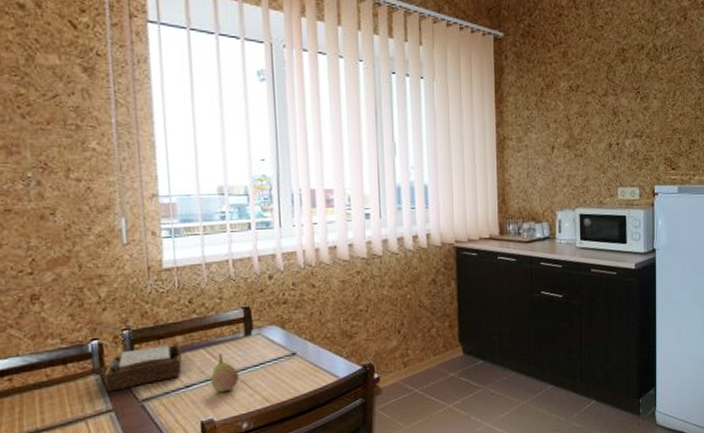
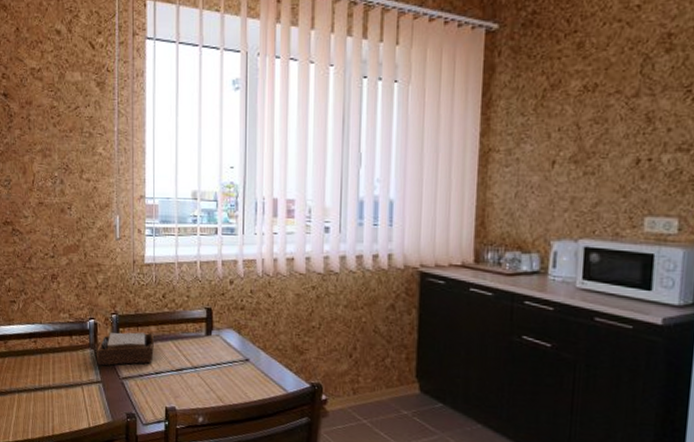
fruit: present [211,354,240,393] -> none [176,348,199,385]

